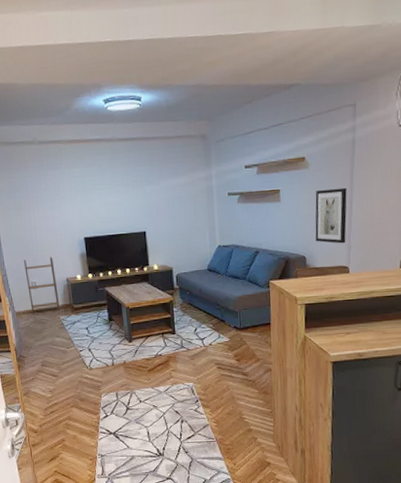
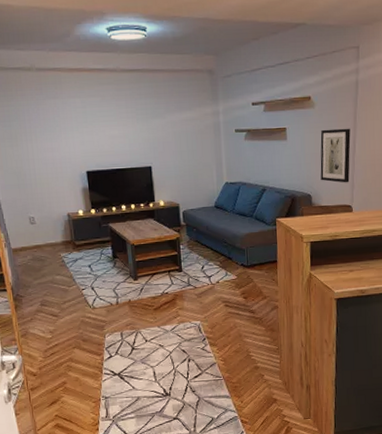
shelving unit: present [24,257,61,314] -> none [21,191,61,251]

